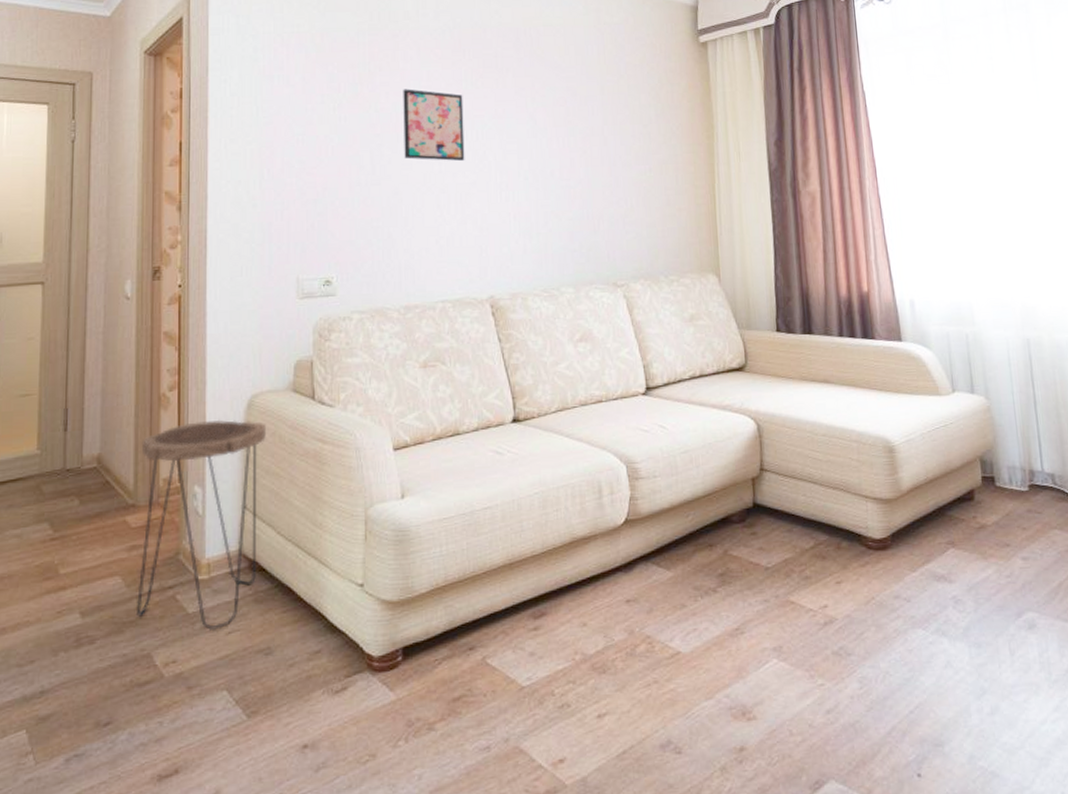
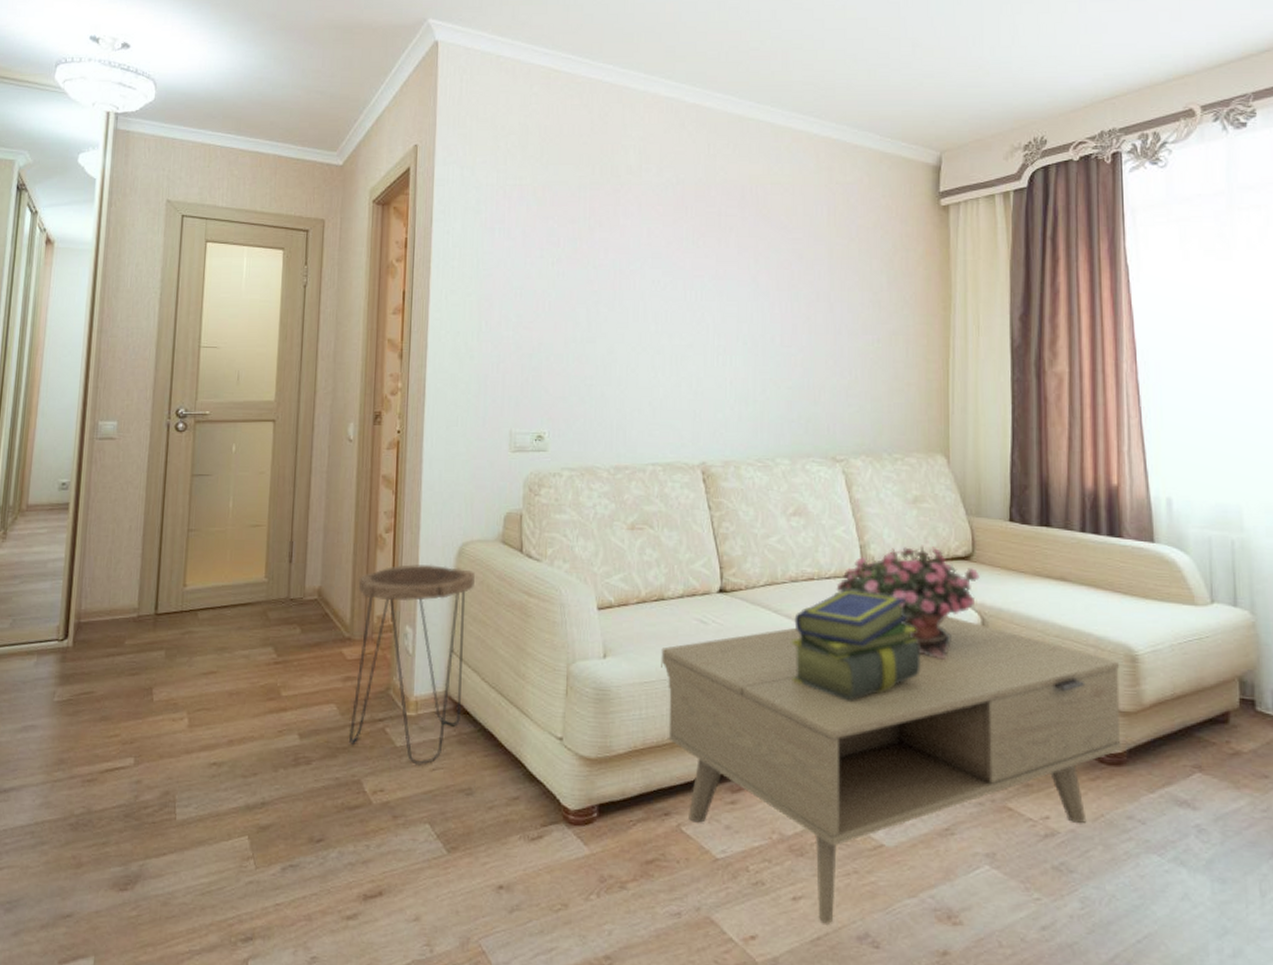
wall art: present [403,88,465,162] -> none [621,245,683,323]
coffee table: none [459,425,886,737] -> present [661,615,1122,924]
stack of books: none [583,409,705,516] -> present [790,590,921,701]
potted flower: none [623,360,753,467] -> present [836,545,980,660]

